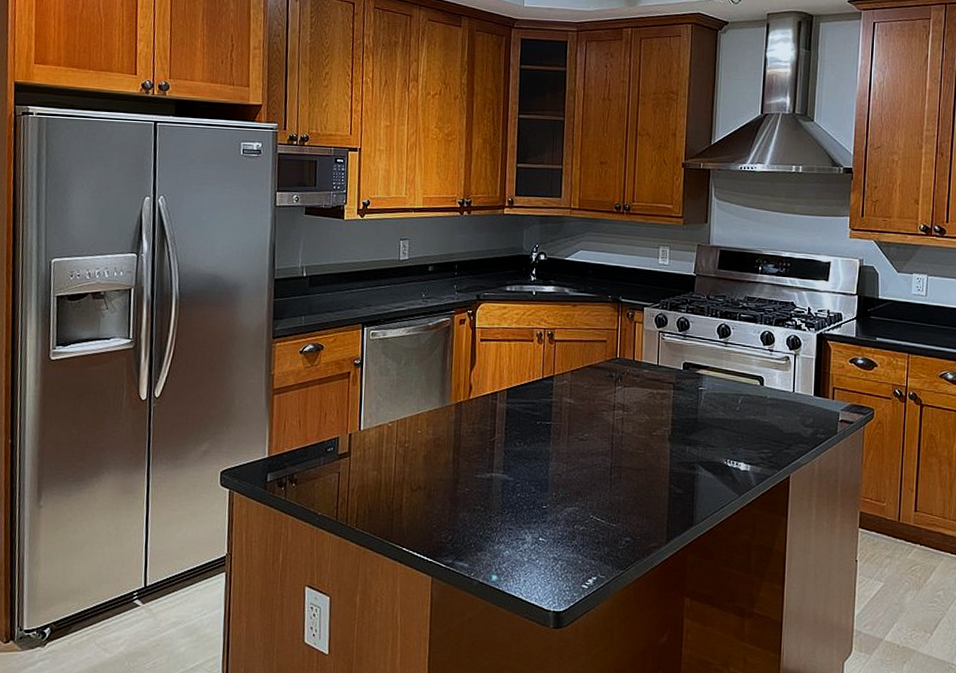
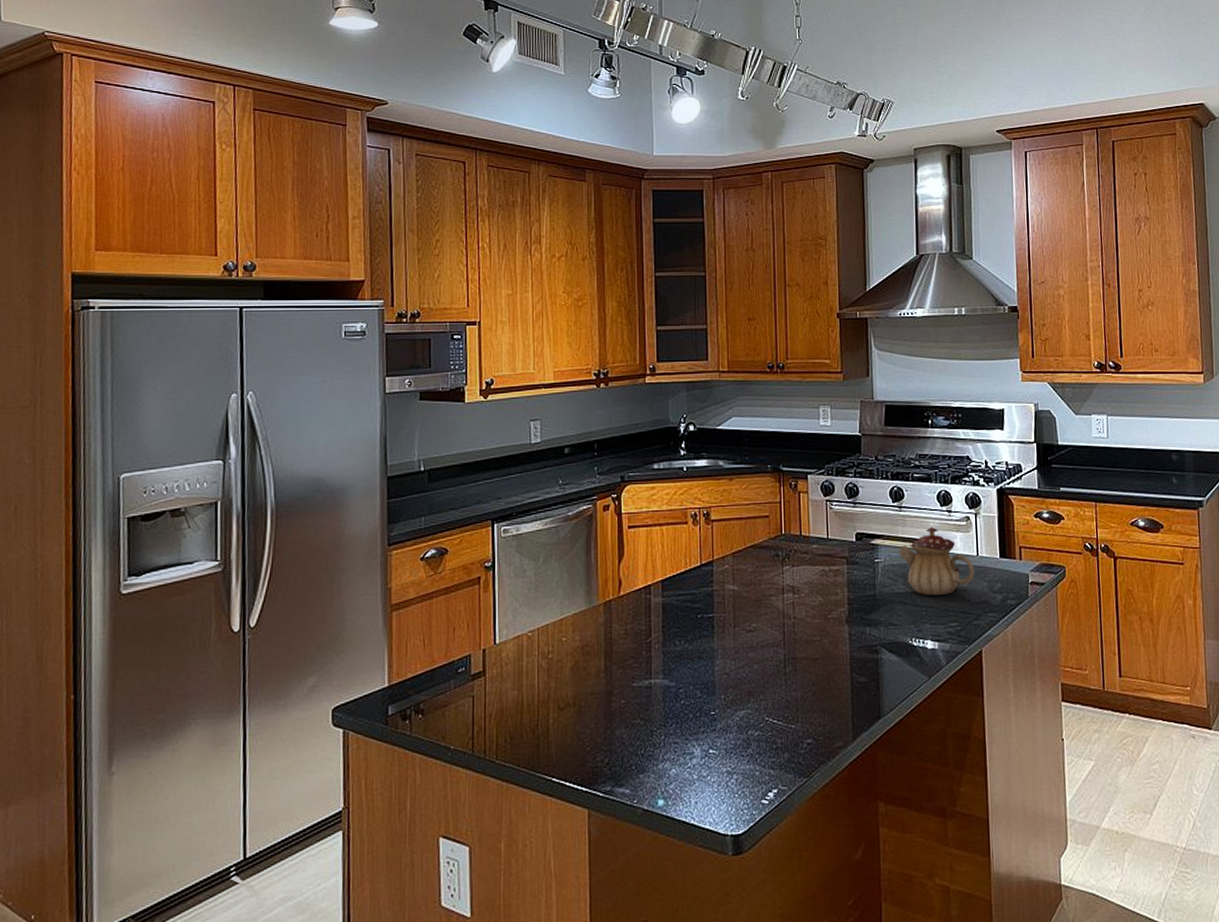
teapot: none [721,363,789,424] -> present [898,527,974,595]

